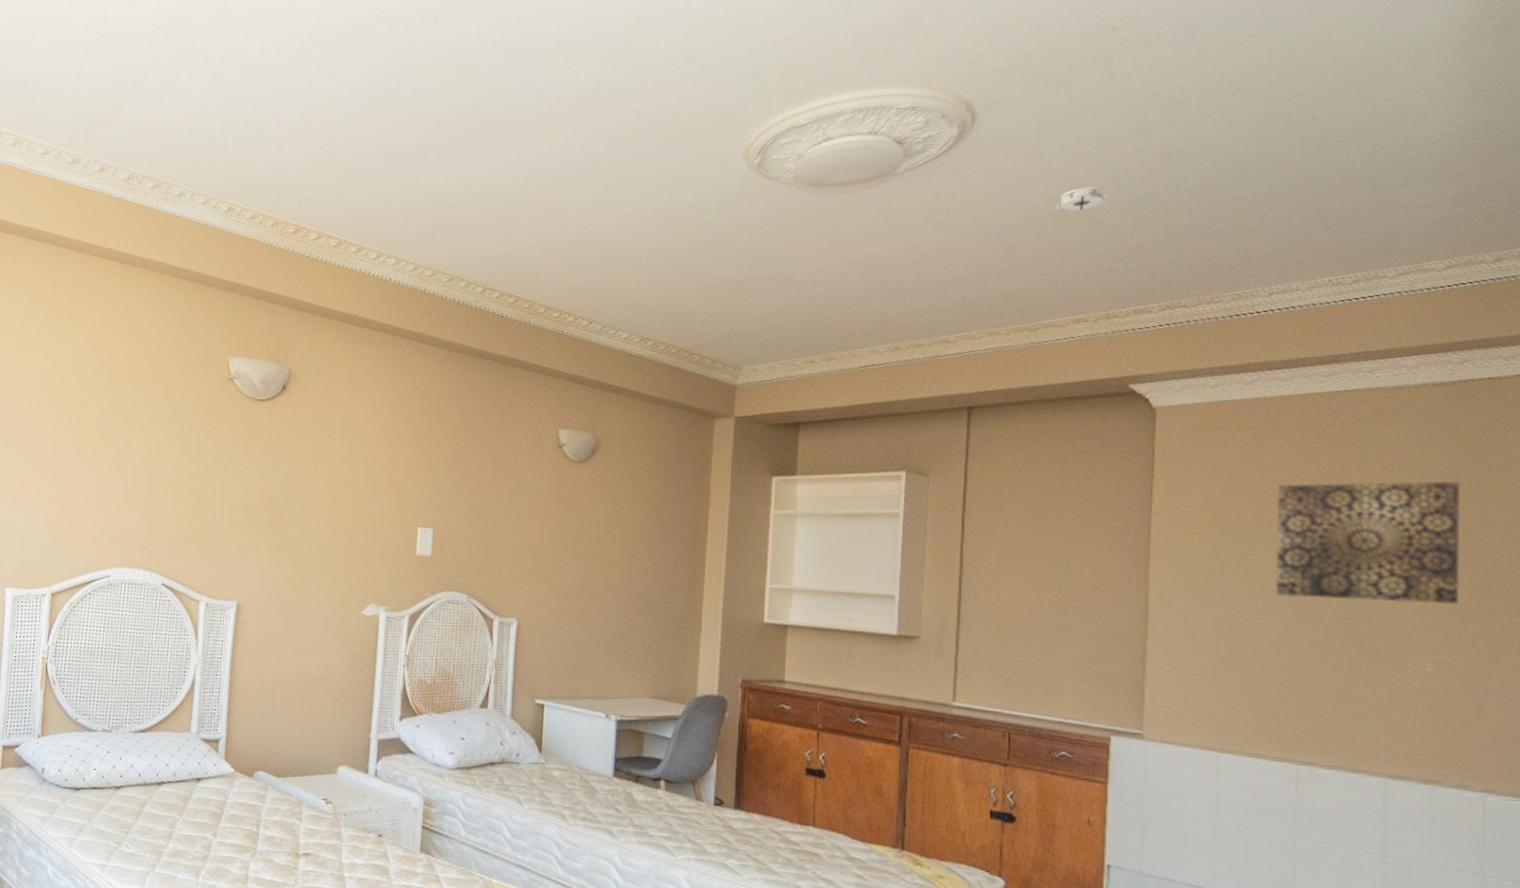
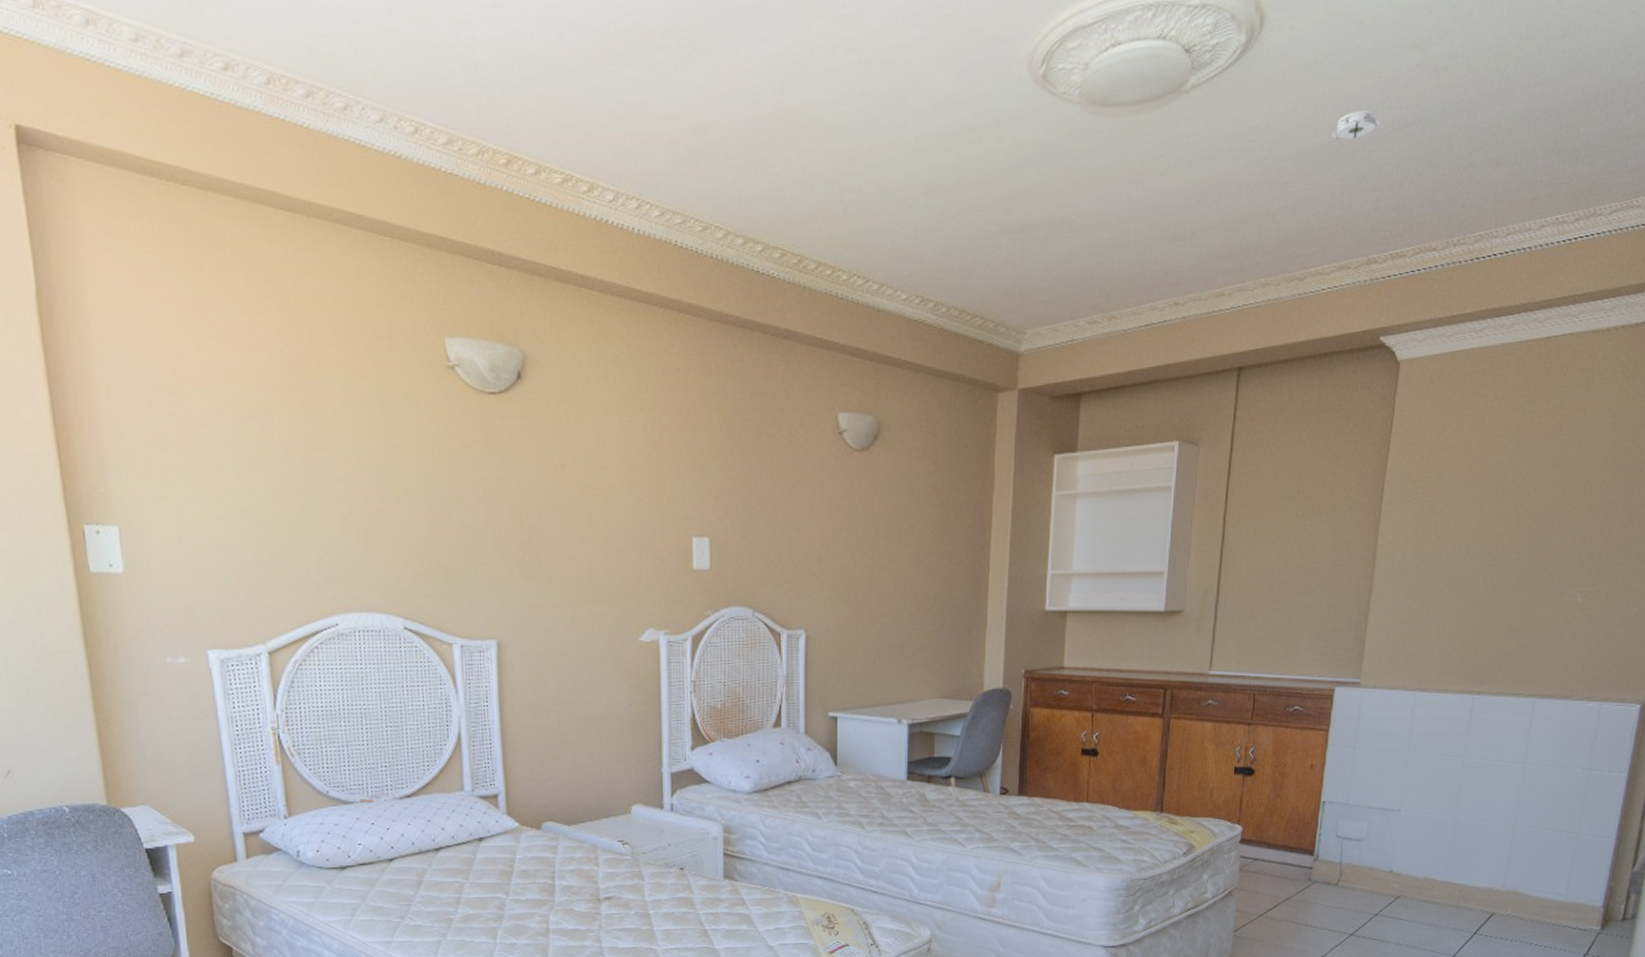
wall art: present [1275,481,1461,604] -> none [1475,423,1627,544]

